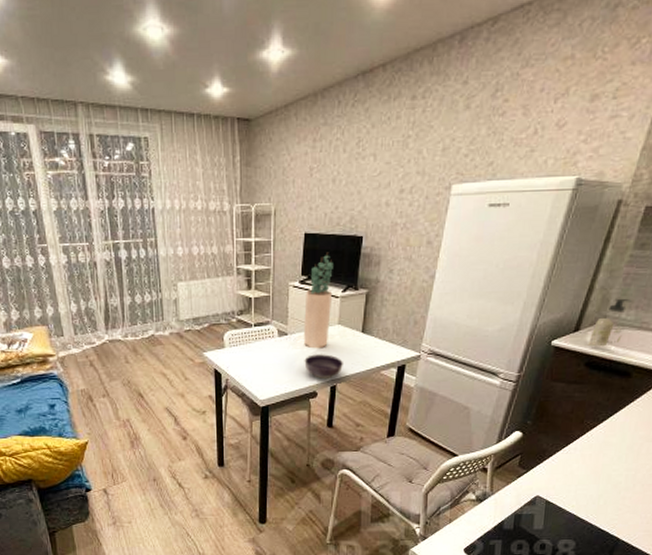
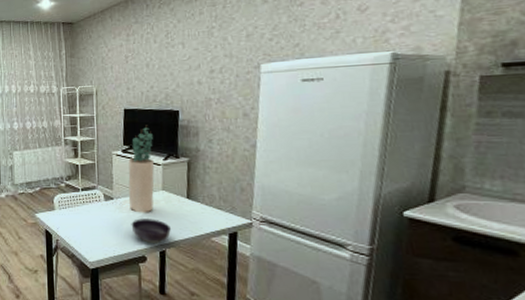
soap dispenser: present [587,298,632,348] -> none [449,167,494,222]

